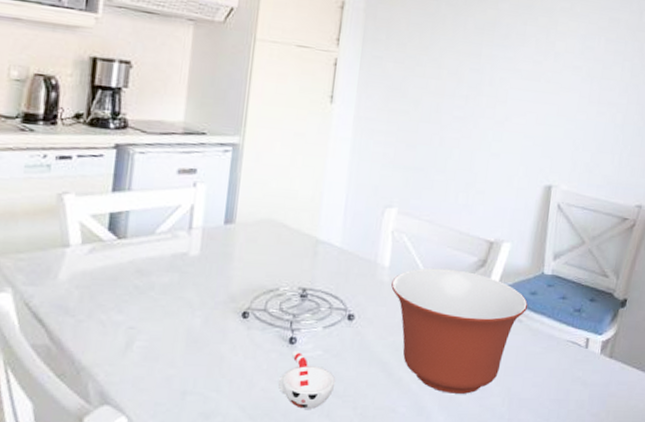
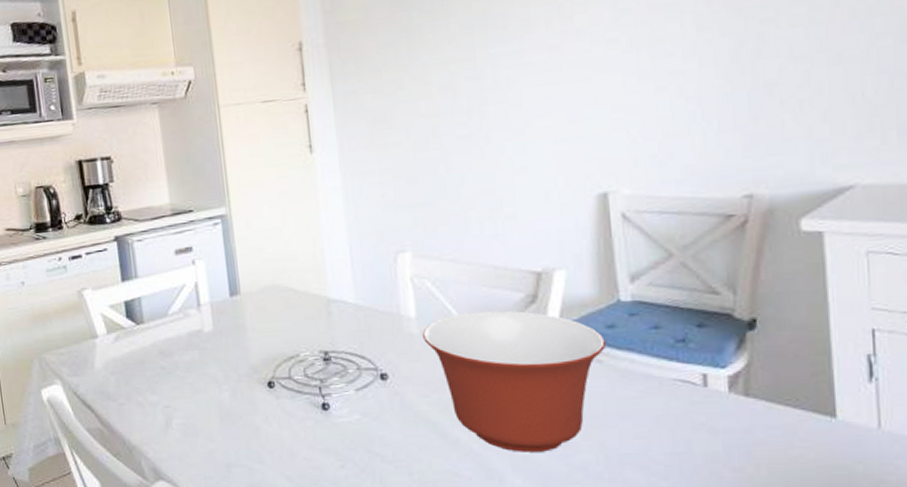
cup: present [278,350,336,409] -> none [320,416,383,477]

